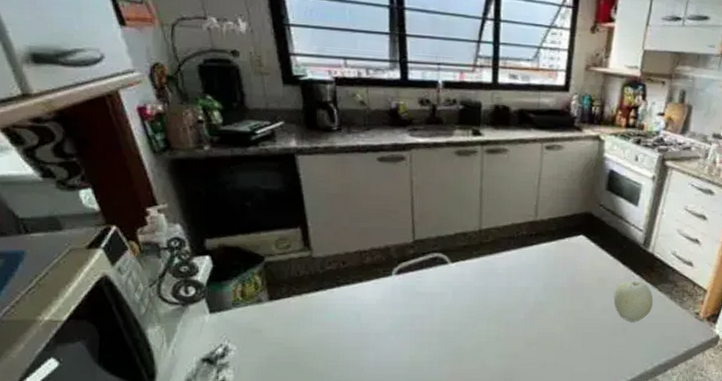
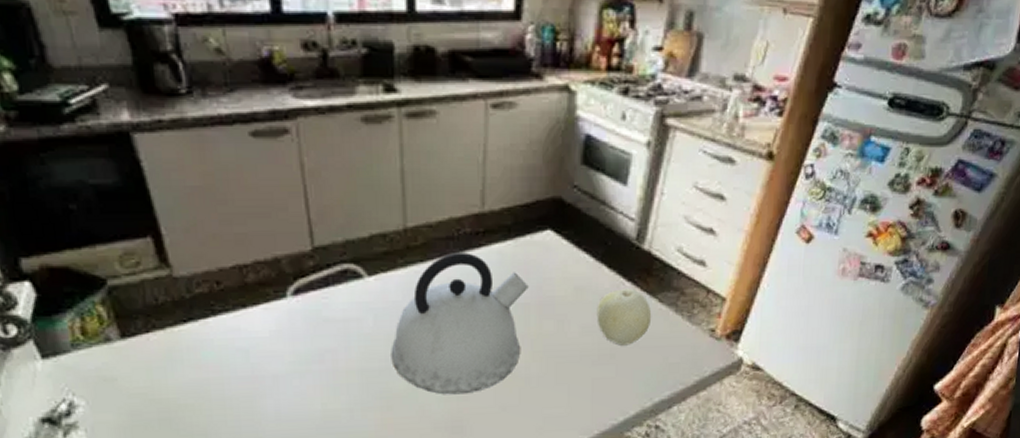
kettle: none [463,249,566,354] -> present [391,253,529,395]

